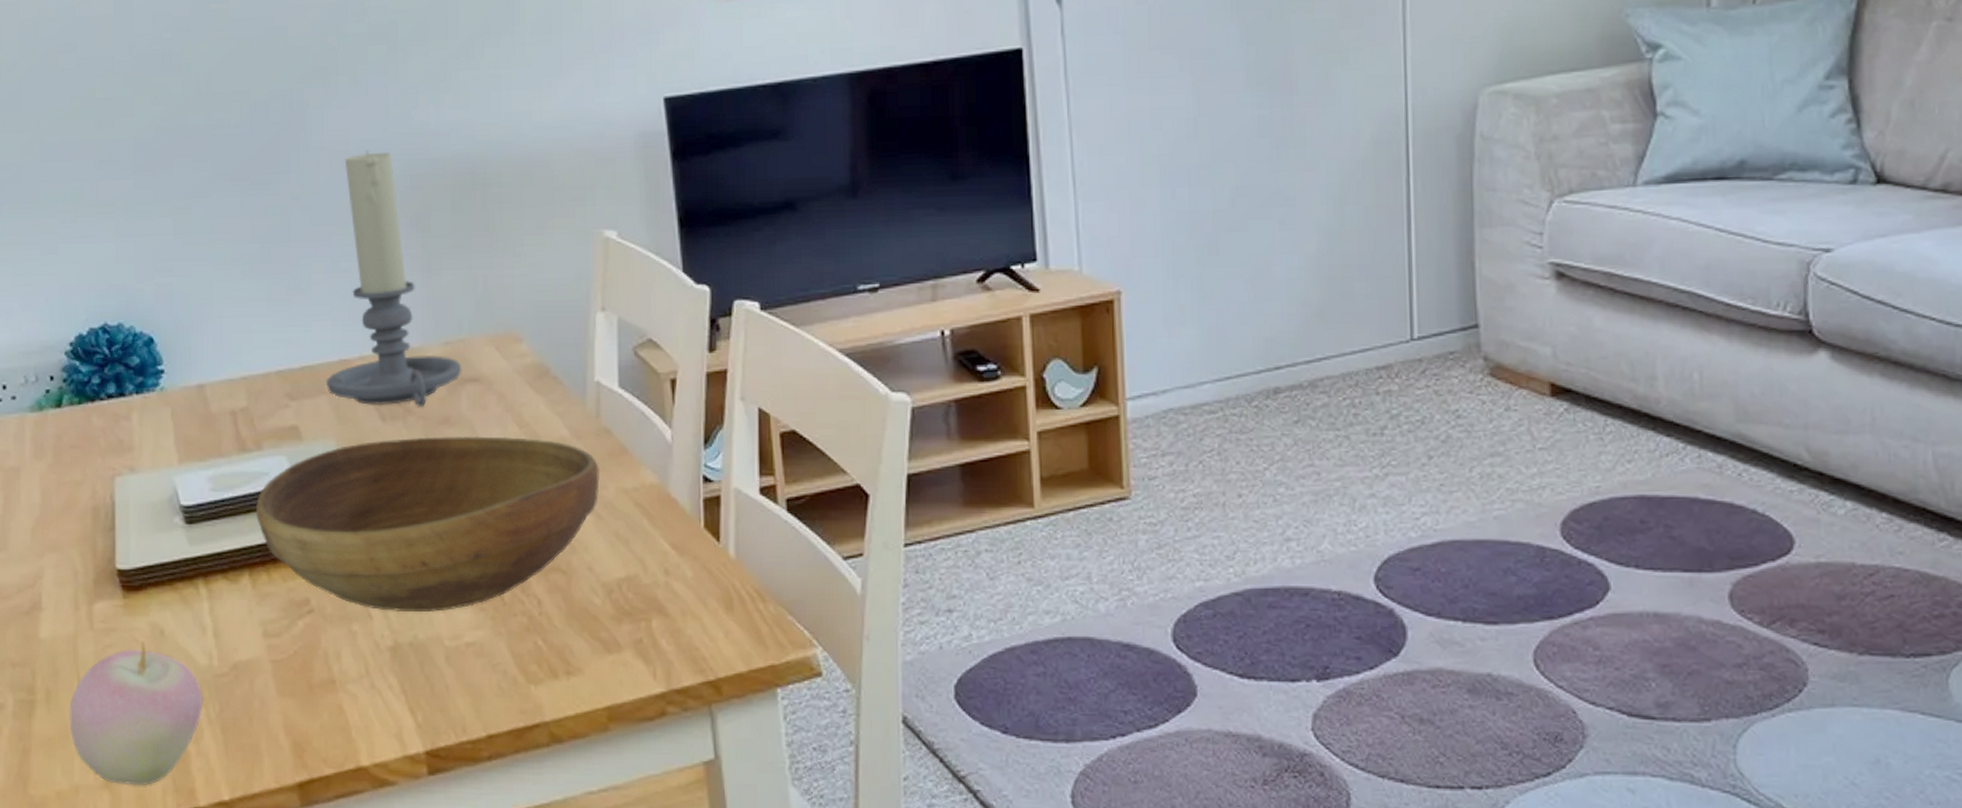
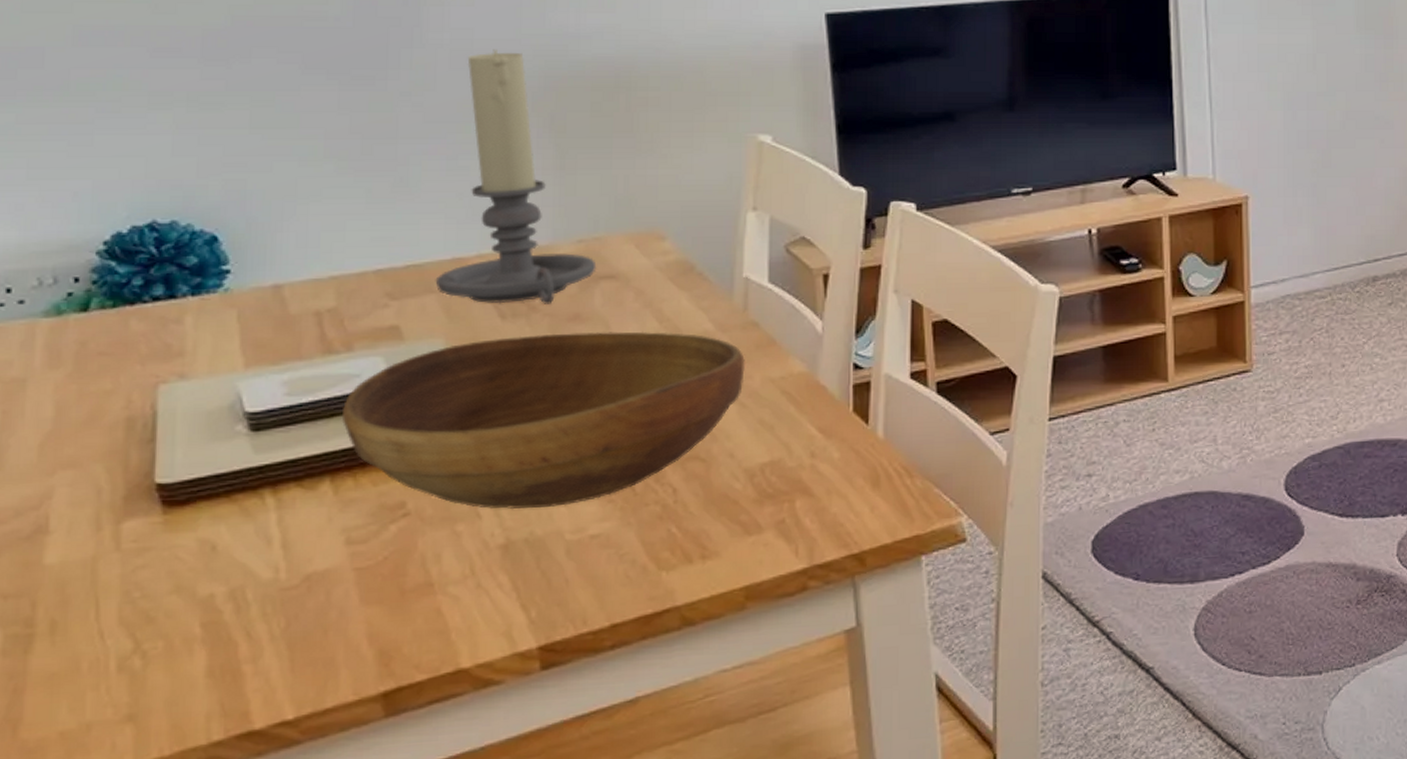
apple: present [69,641,203,786] -> none [81,558,265,716]

